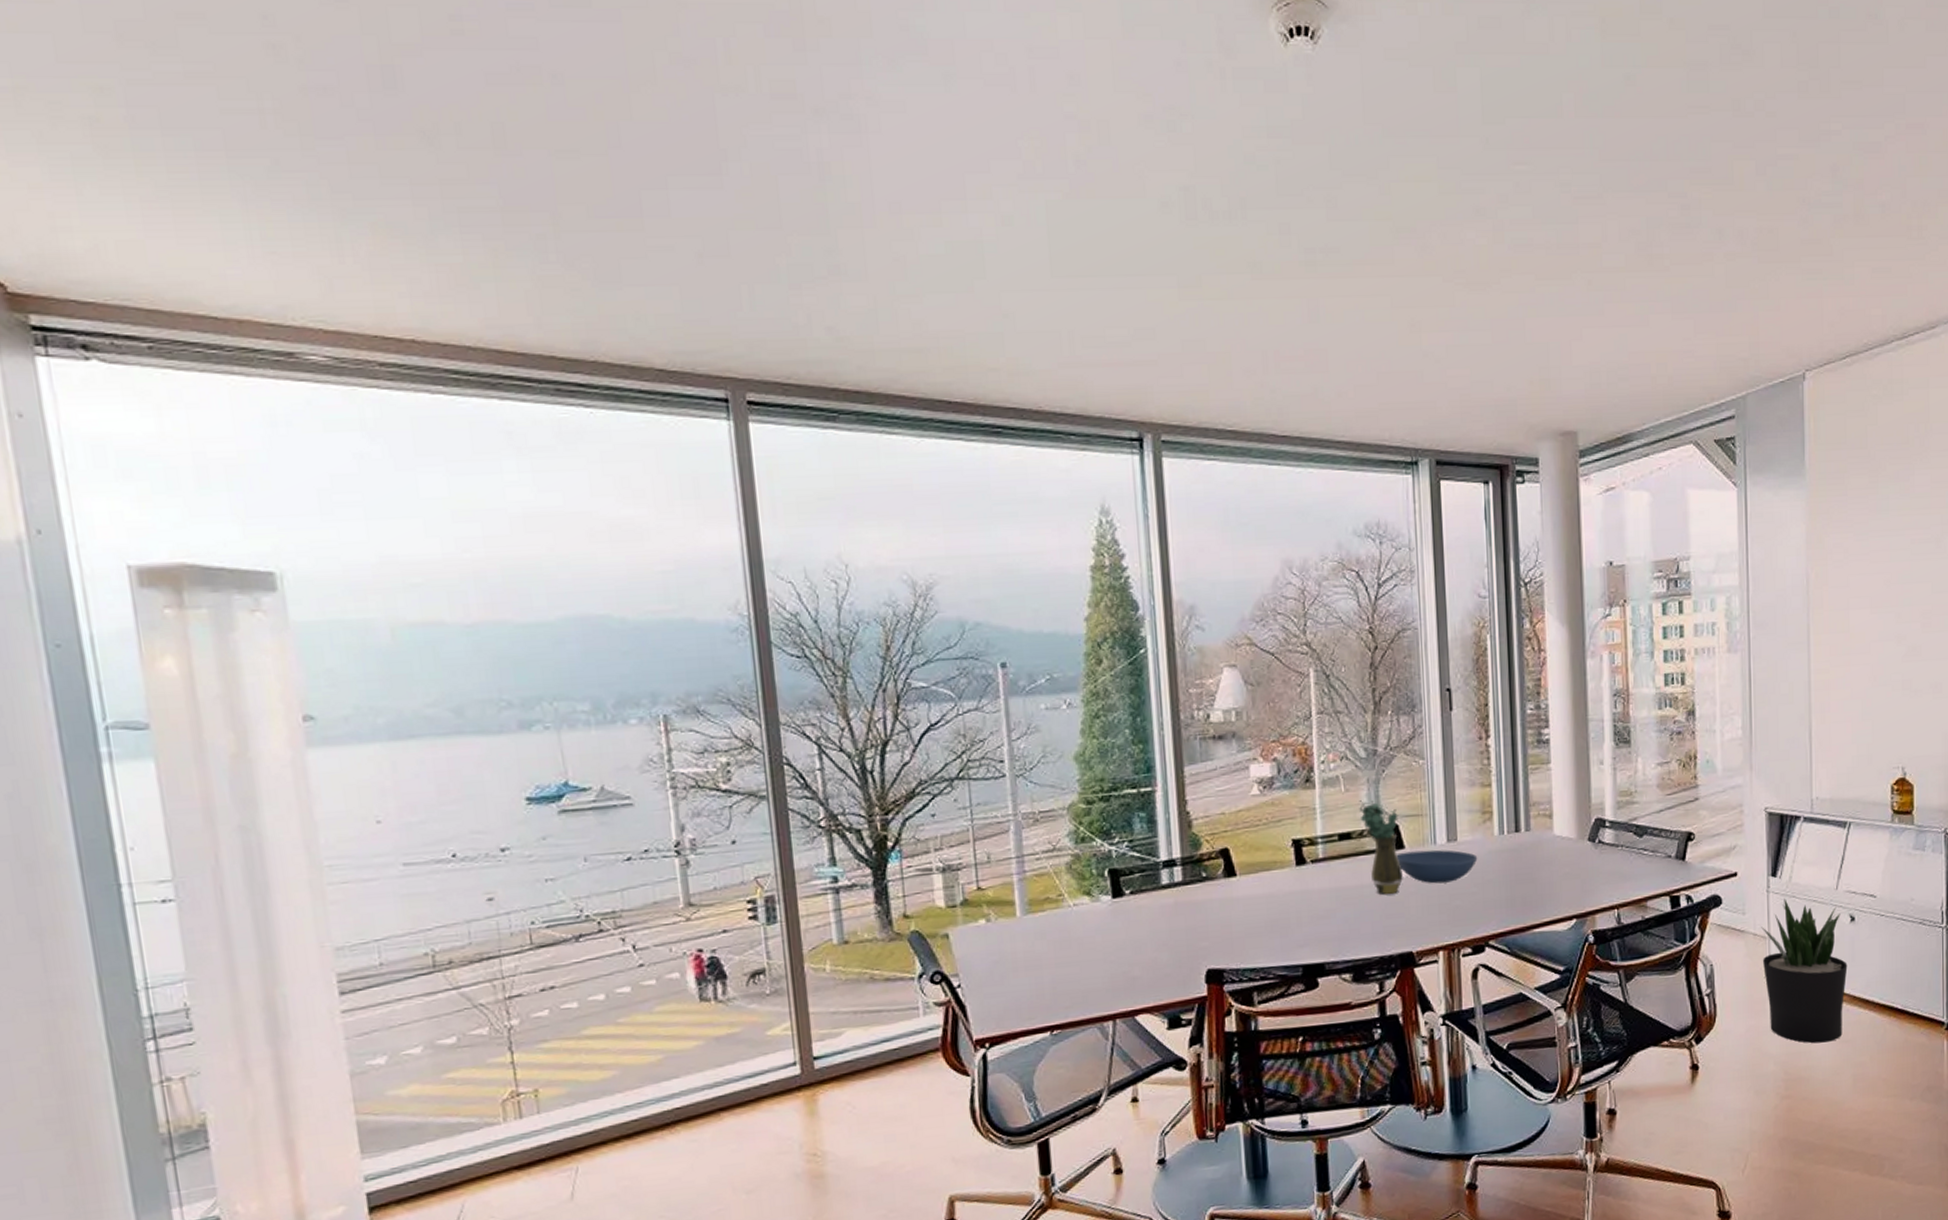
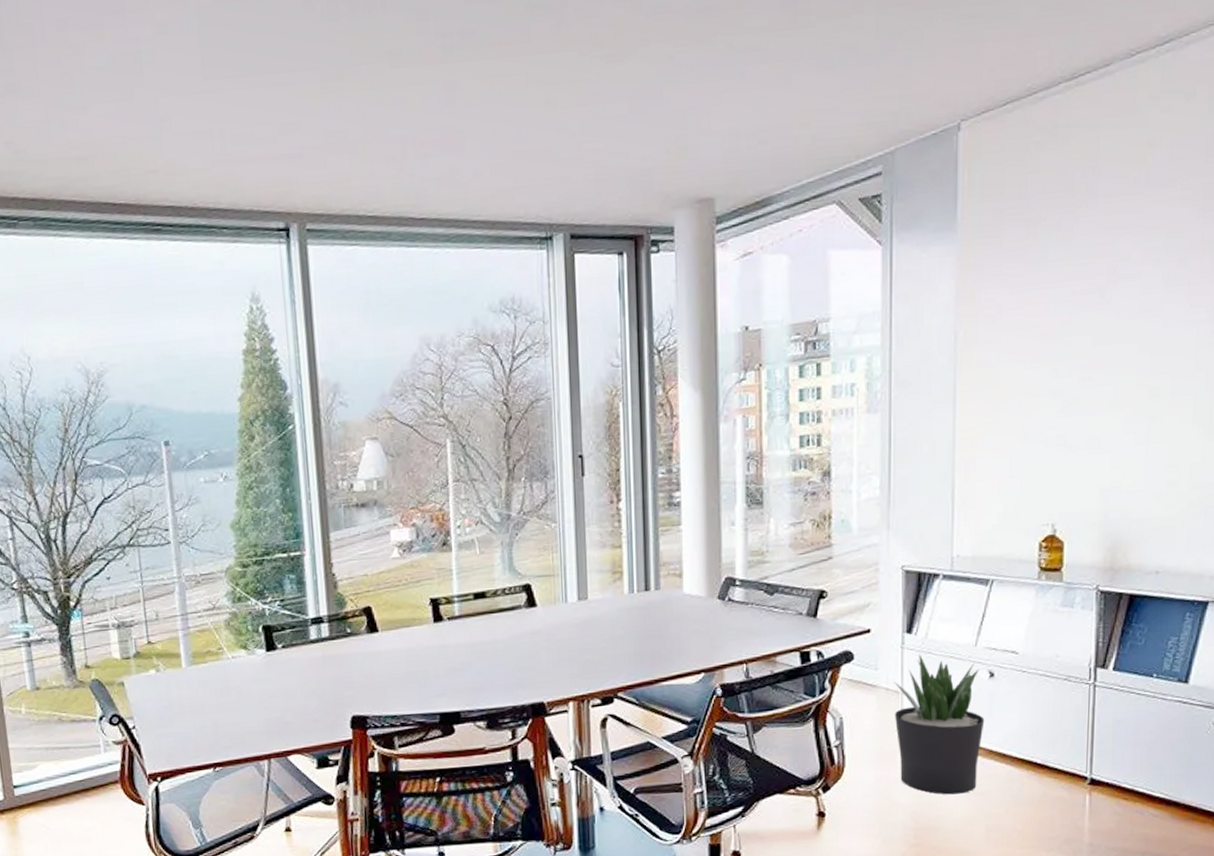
vase: present [1359,800,1403,894] -> none [493,562,535,649]
bowl: present [1396,849,1478,884] -> none [528,607,608,639]

